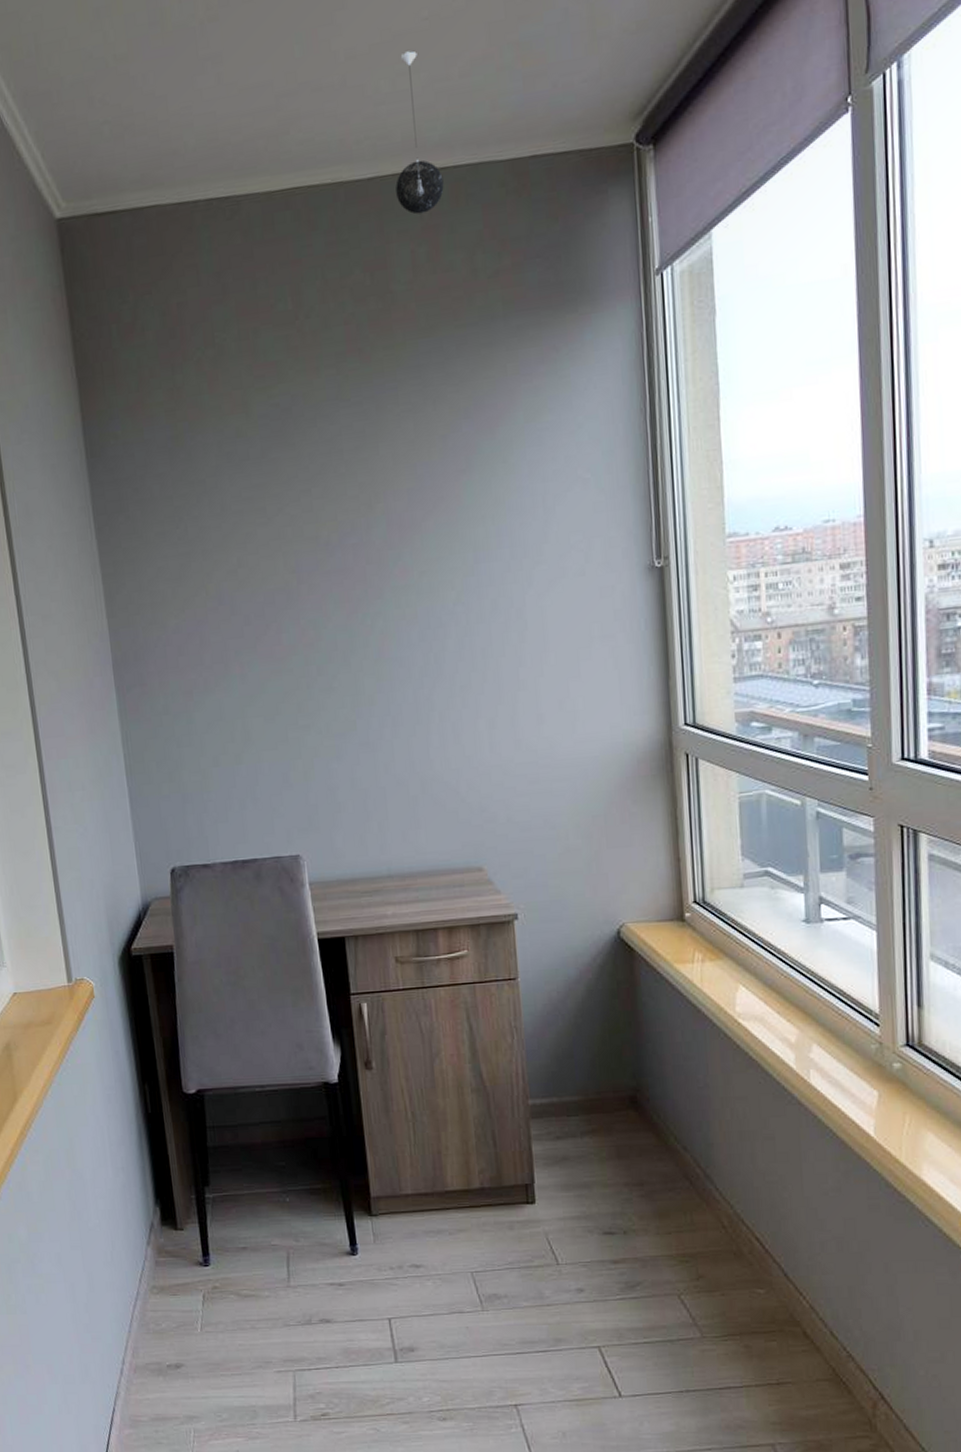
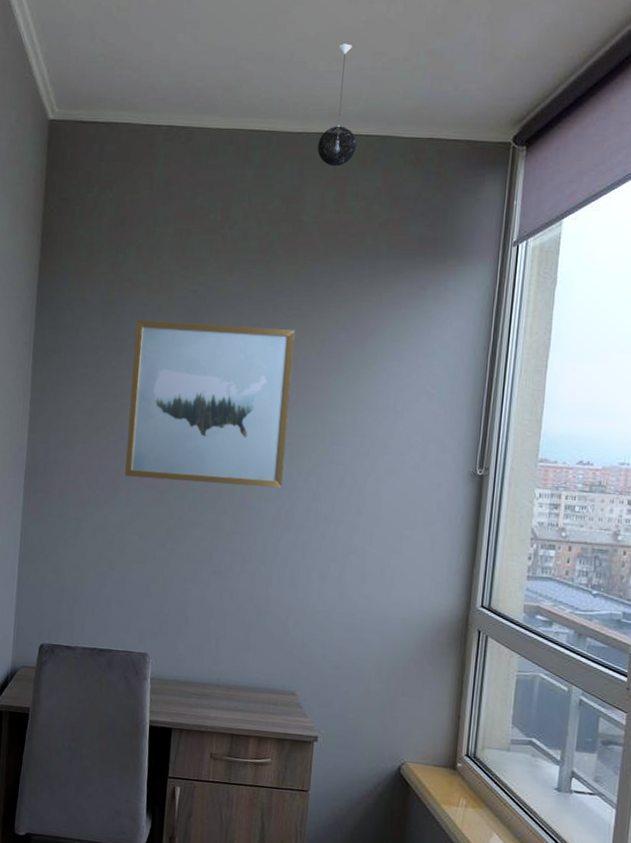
wall art: none [212,430,425,649] -> present [125,320,295,488]

